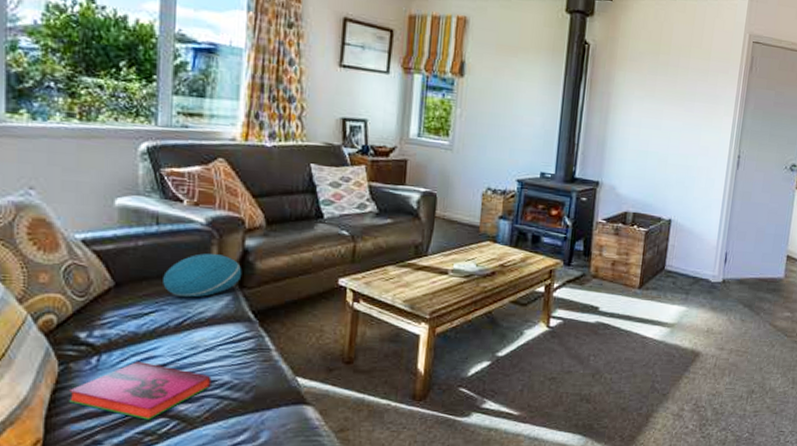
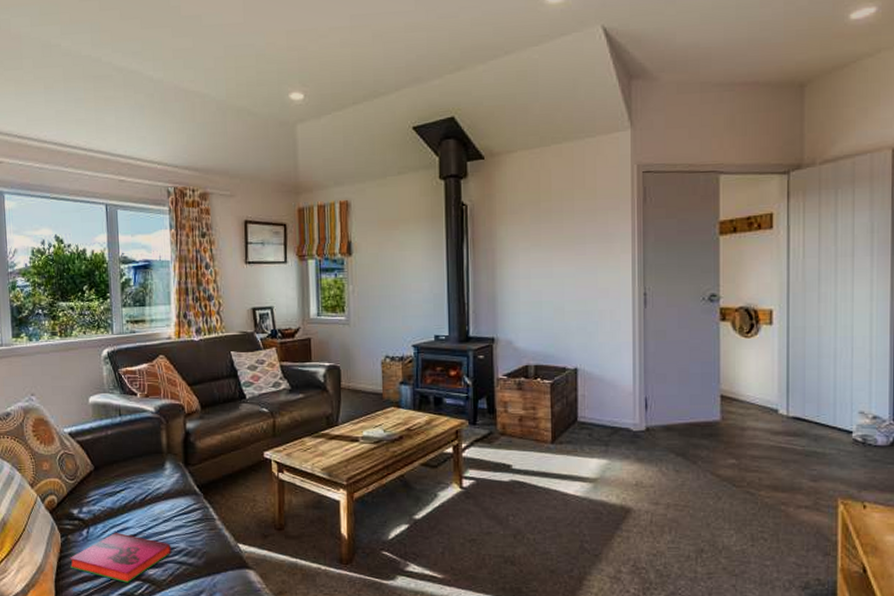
cushion: present [163,253,242,298] -> none [128,437,186,476]

